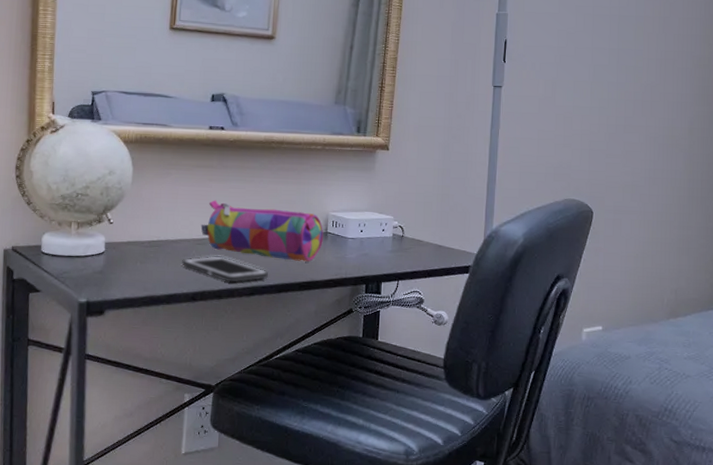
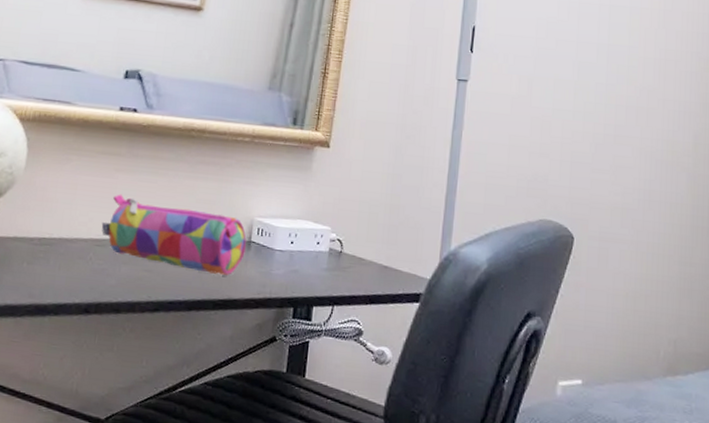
cell phone: present [182,256,268,283] -> none [76,260,178,295]

